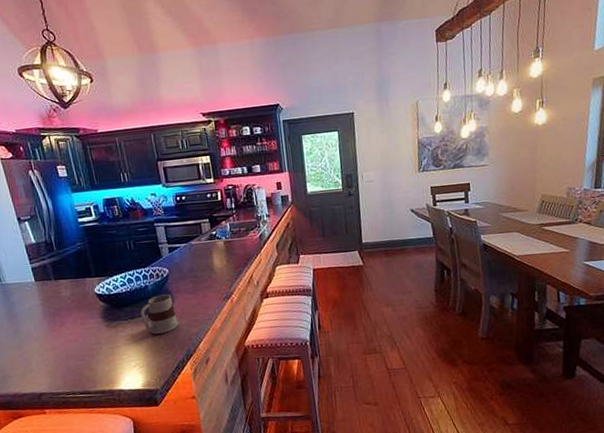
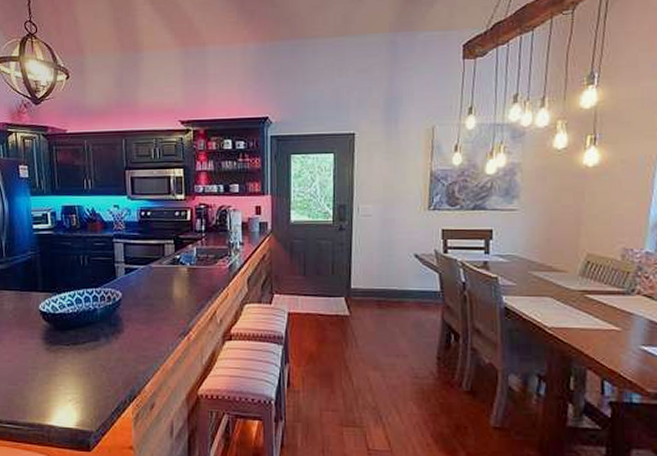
mug: present [140,294,179,334] -> none [85,321,126,366]

